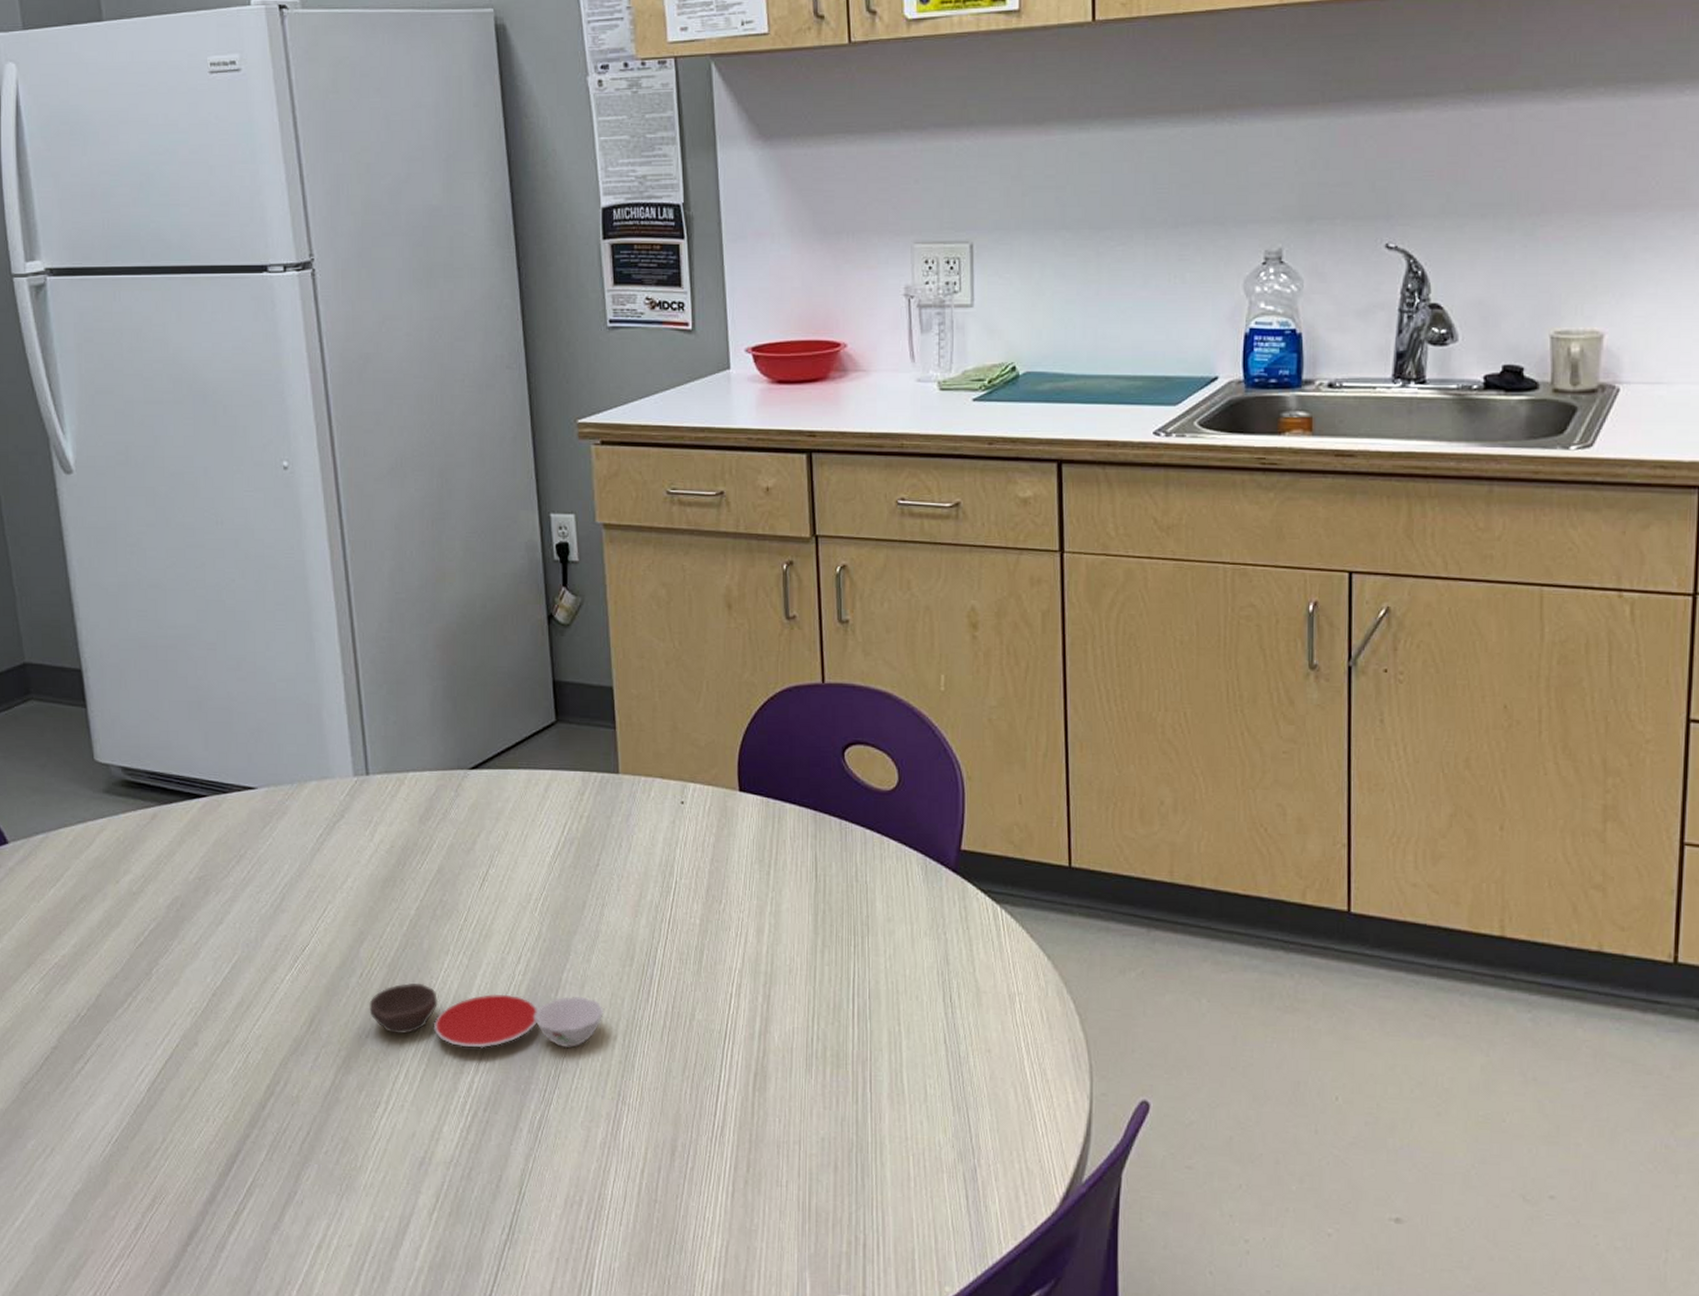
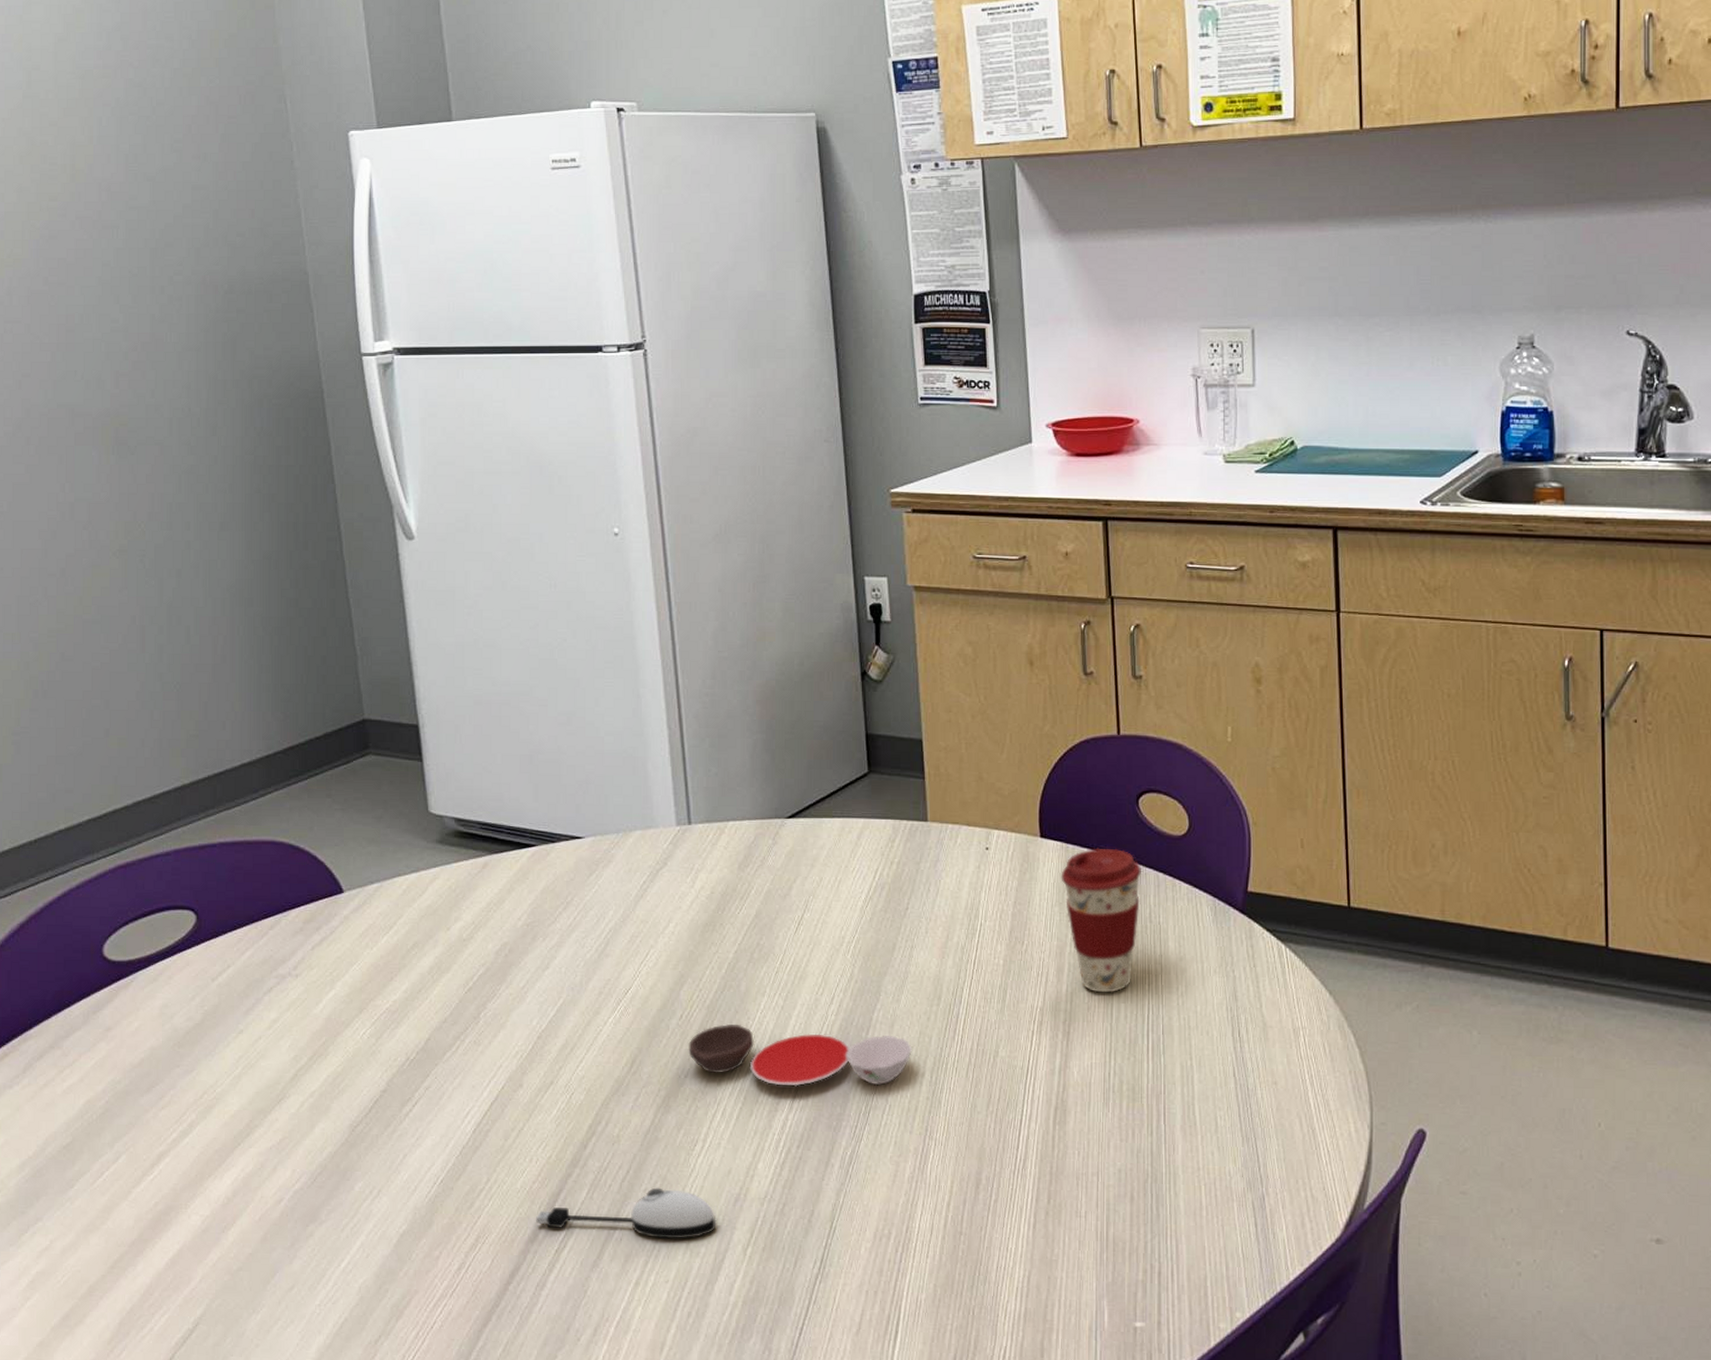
computer mouse: none [214,1150,401,1203] -> present [536,1187,717,1239]
coffee cup: none [761,802,847,955] -> present [1061,848,1141,993]

